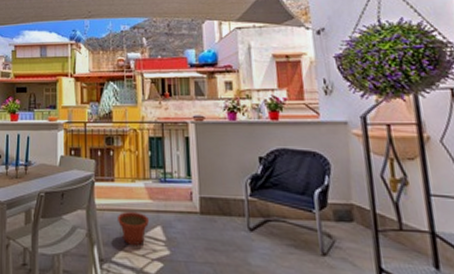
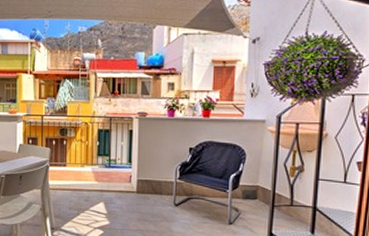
plant pot: present [118,212,149,246] -> none [68,191,93,218]

